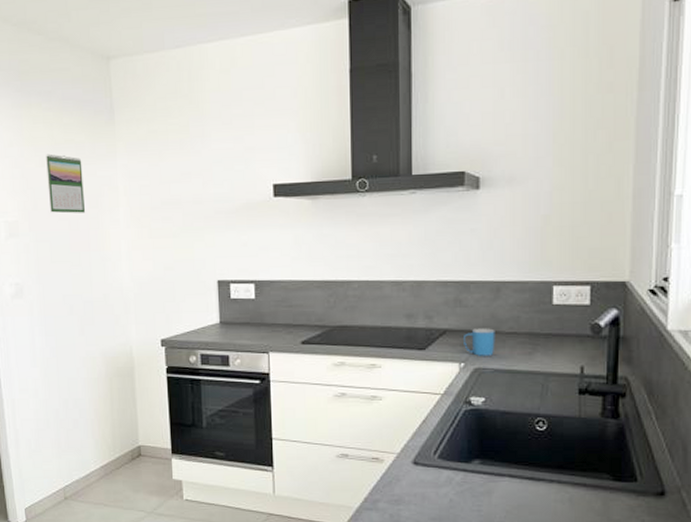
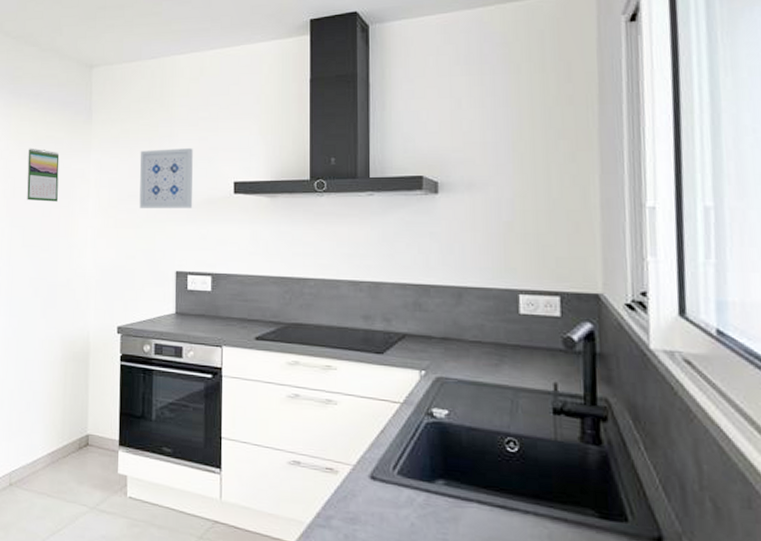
wall art: none [171,149,231,216] -> present [139,148,193,208]
mug: present [464,328,495,356] -> none [424,334,458,365]

